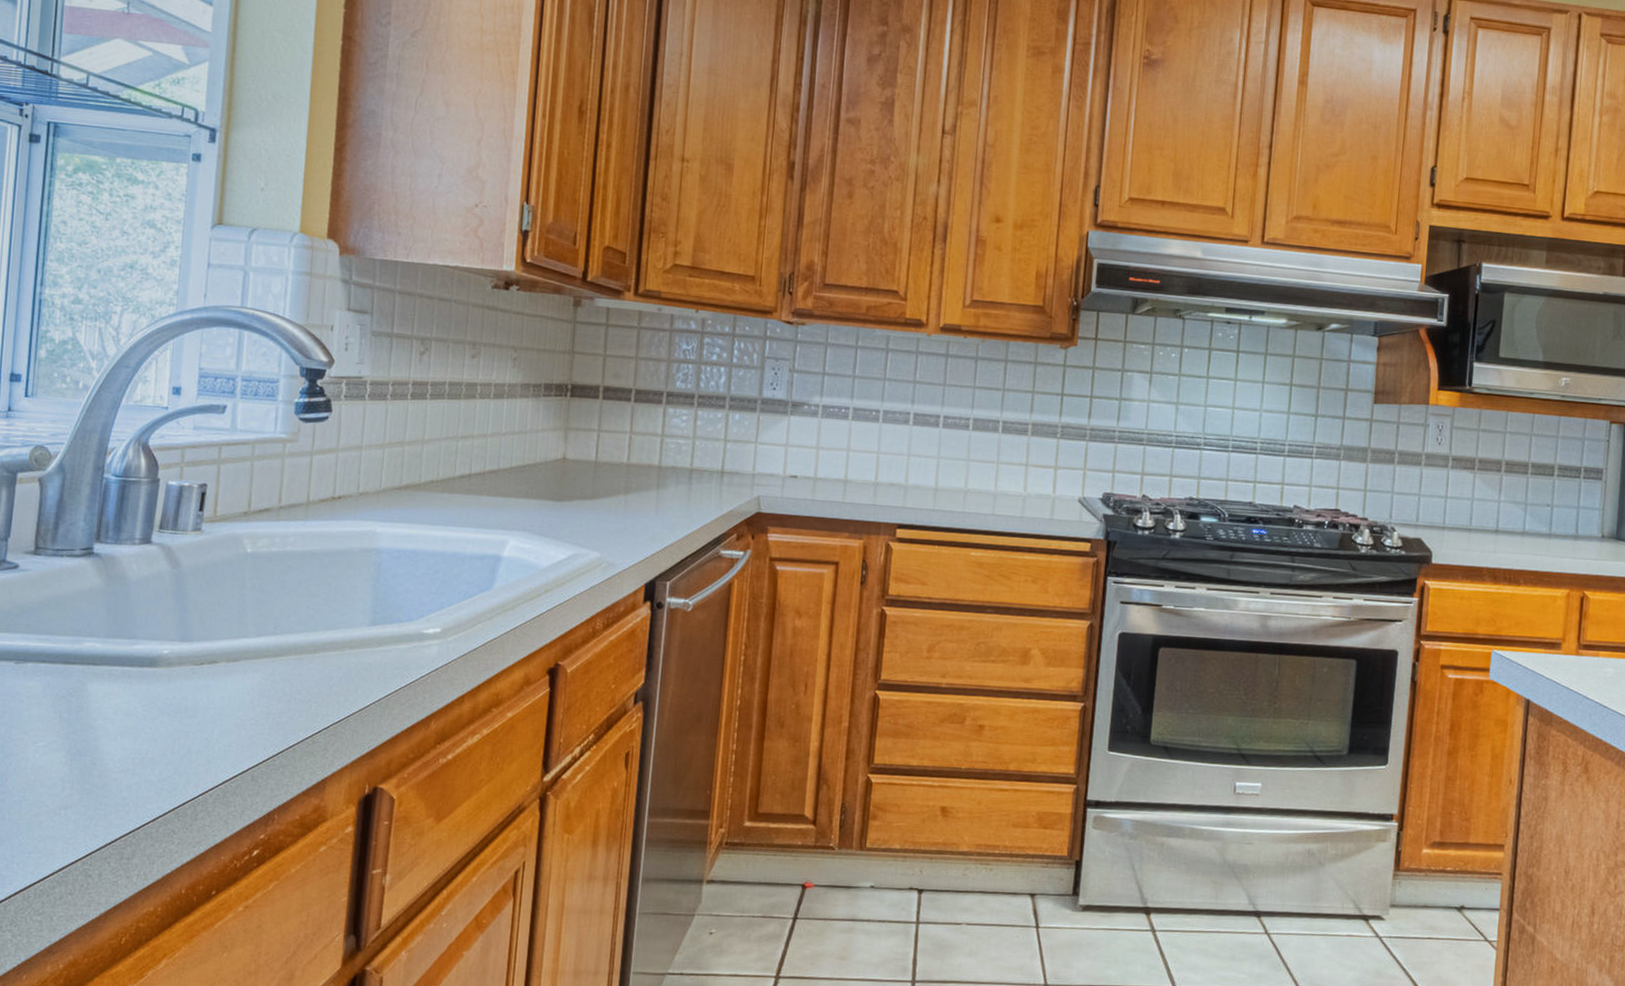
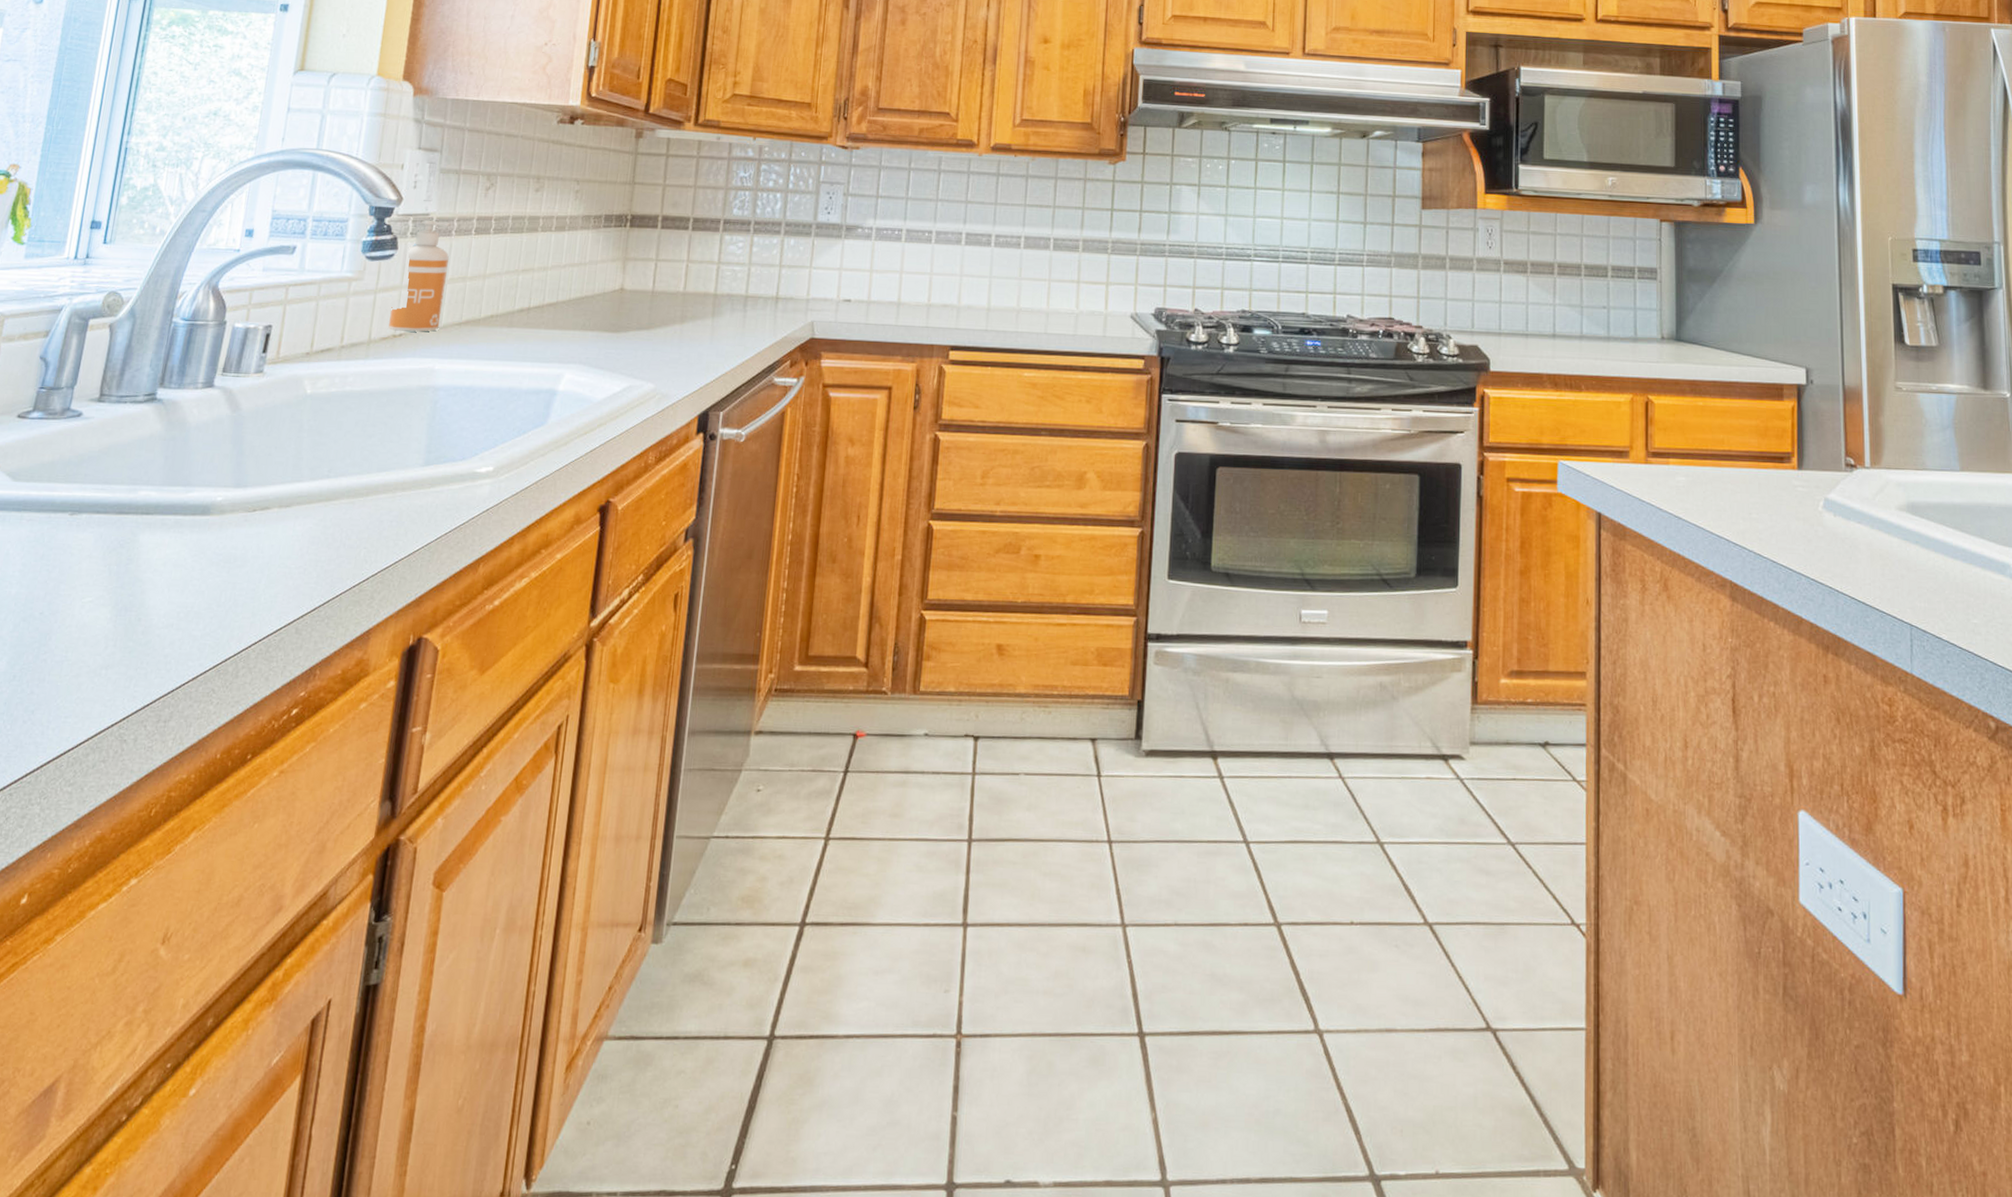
soap dispenser: none [327,383,386,495] -> present [388,220,451,332]

